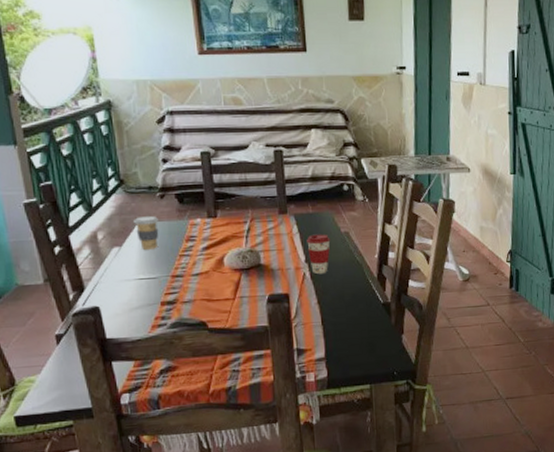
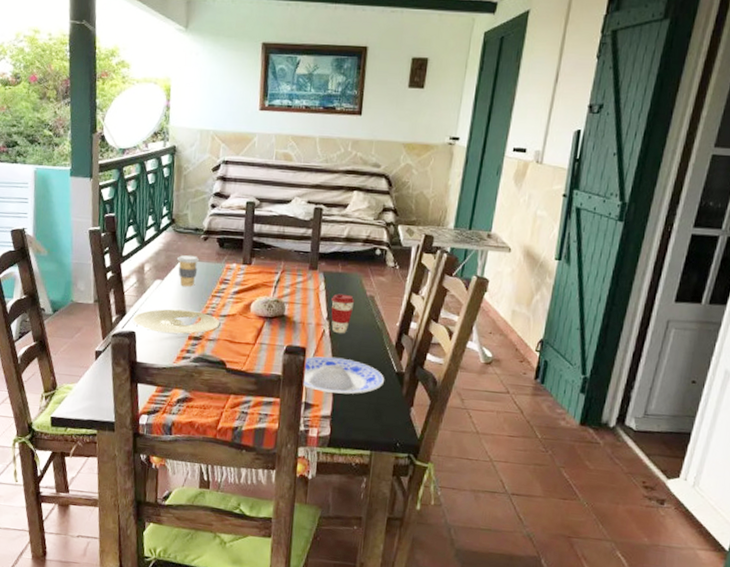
plate: none [93,274,194,303] -> present [132,309,221,334]
plate: none [290,298,373,335] -> present [303,356,385,394]

